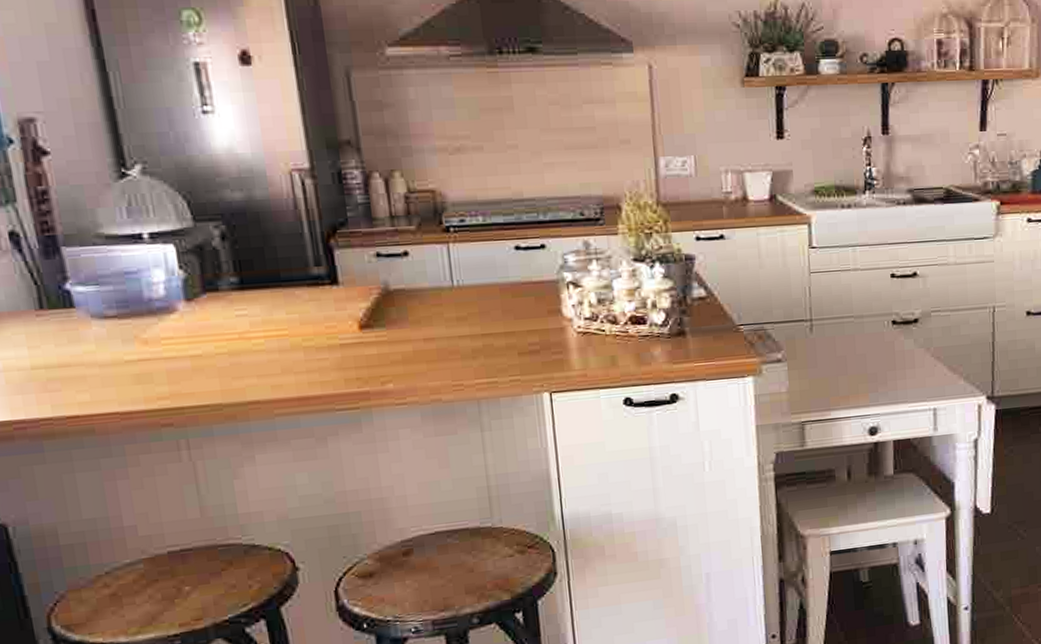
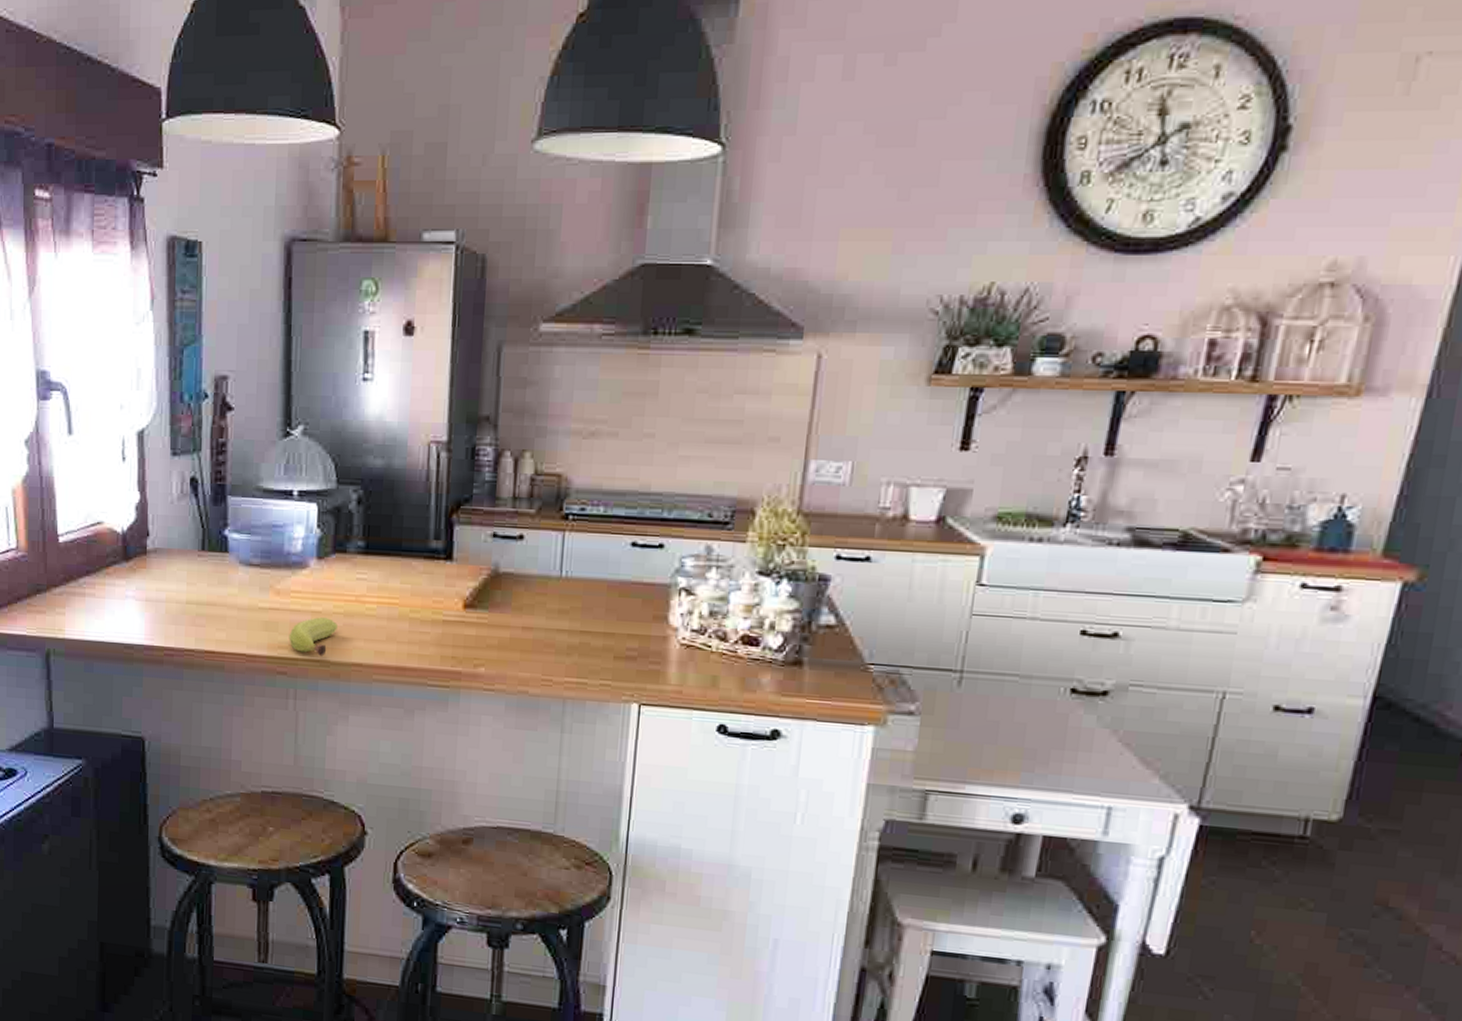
fruit: none [167,360,224,401] -> present [289,617,337,657]

